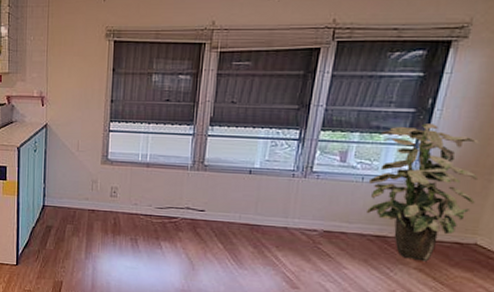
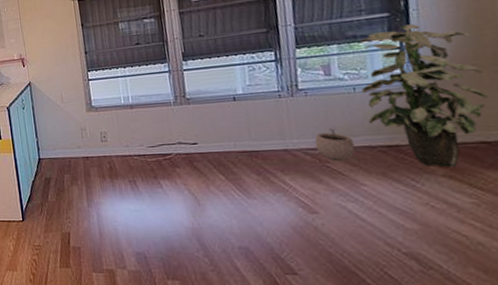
plant pot: none [313,213,348,244] -> present [314,128,356,160]

